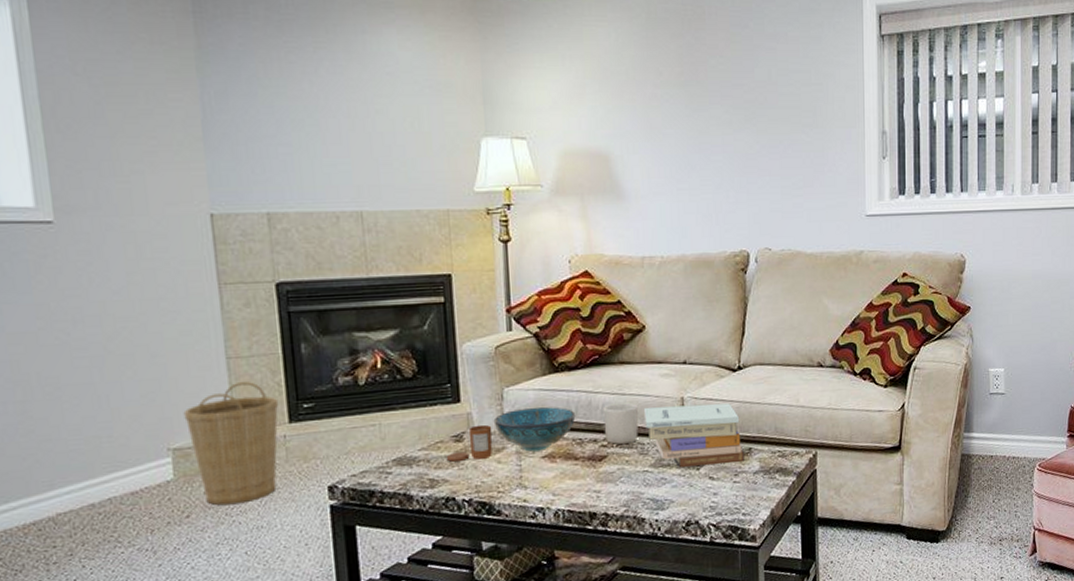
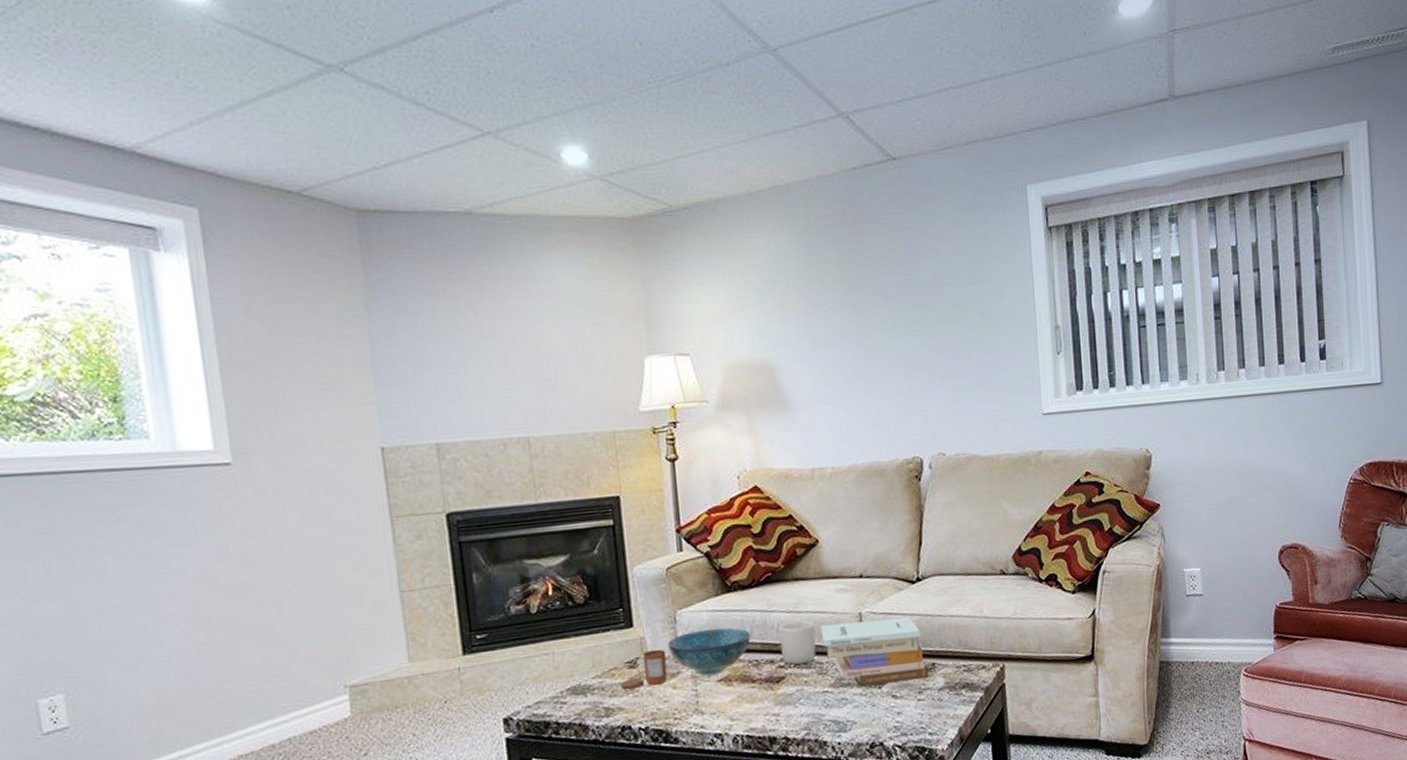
basket: present [183,382,279,506] -> none [359,614,453,743]

